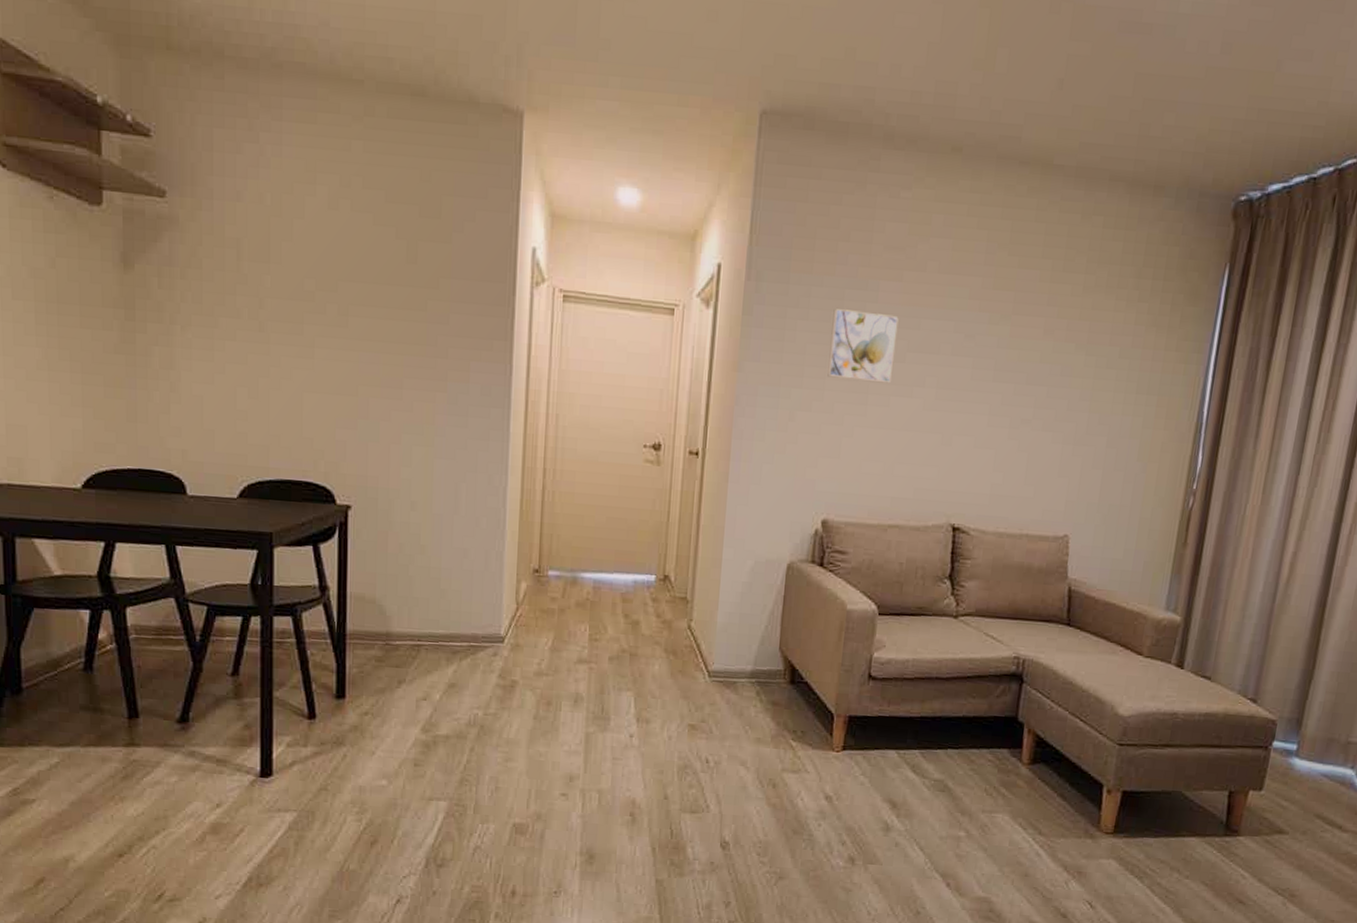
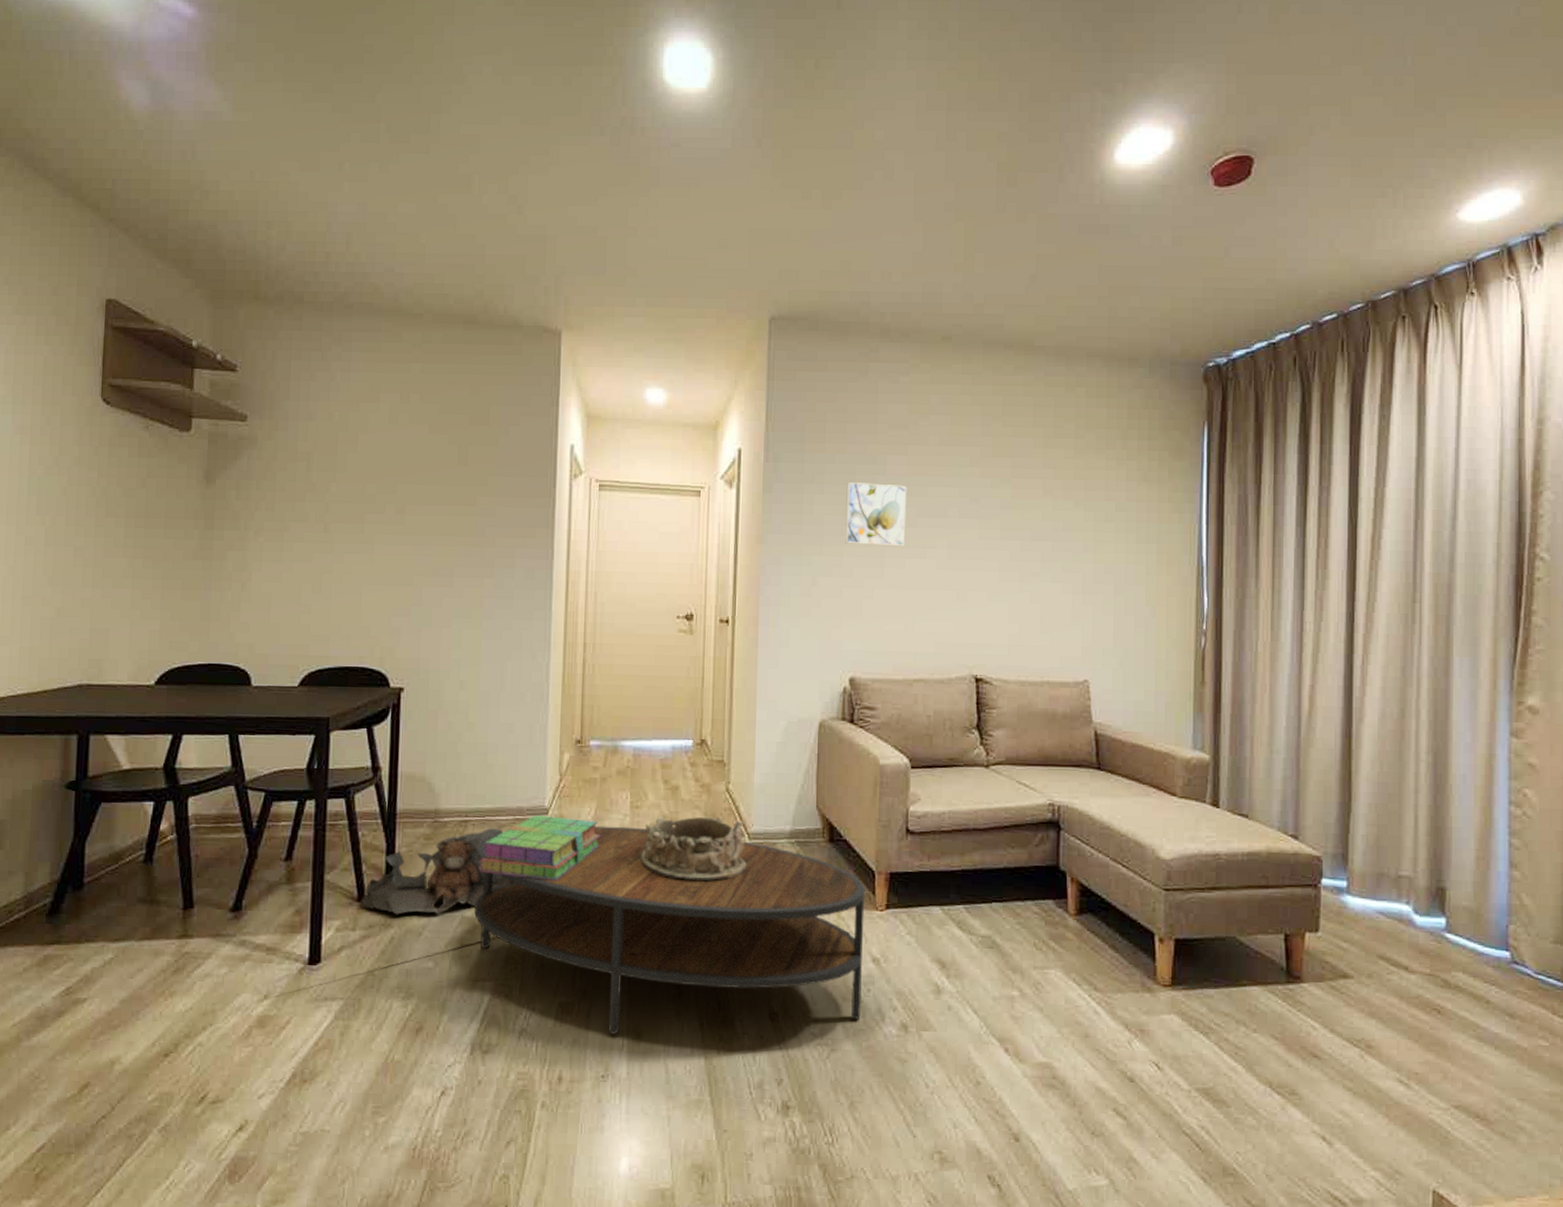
bag: none [312,653,470,734] -> present [361,828,515,915]
coffee table: none [428,656,823,855] -> present [474,825,865,1035]
stack of books: none [432,642,557,708] -> present [478,814,600,880]
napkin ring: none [598,650,706,716] -> present [641,816,747,881]

